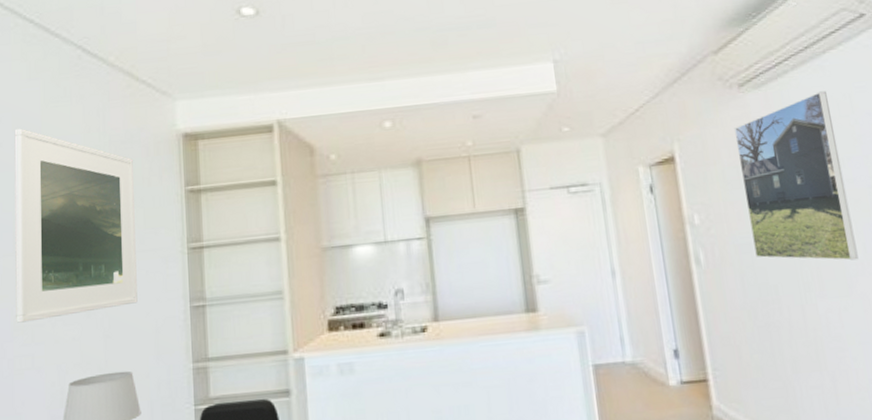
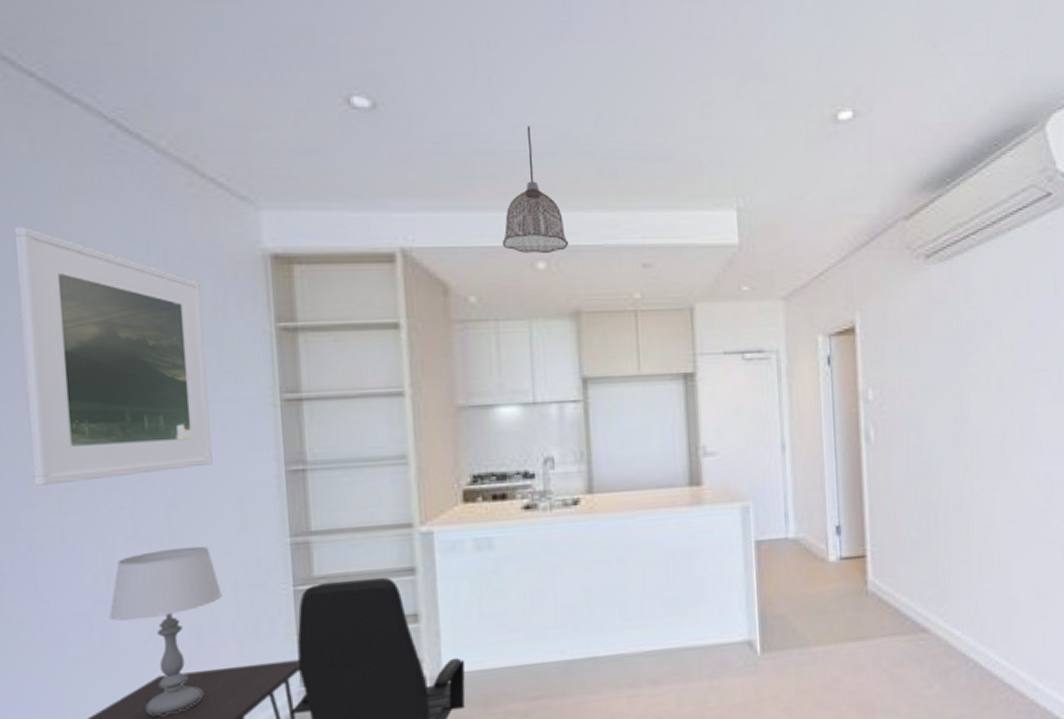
pendant lamp: none [355,13,410,116] -> present [502,125,569,253]
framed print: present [734,91,859,261] -> none [916,270,1015,443]

